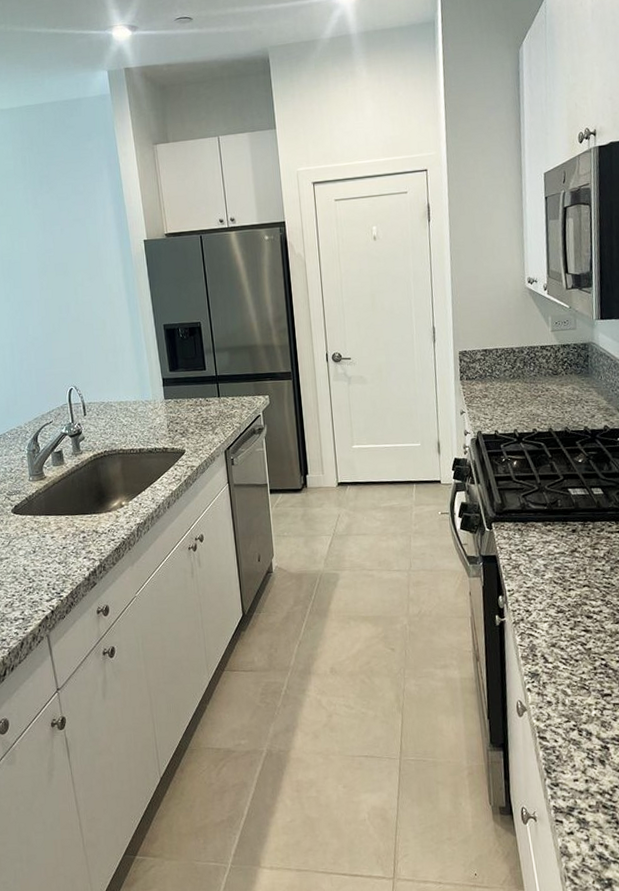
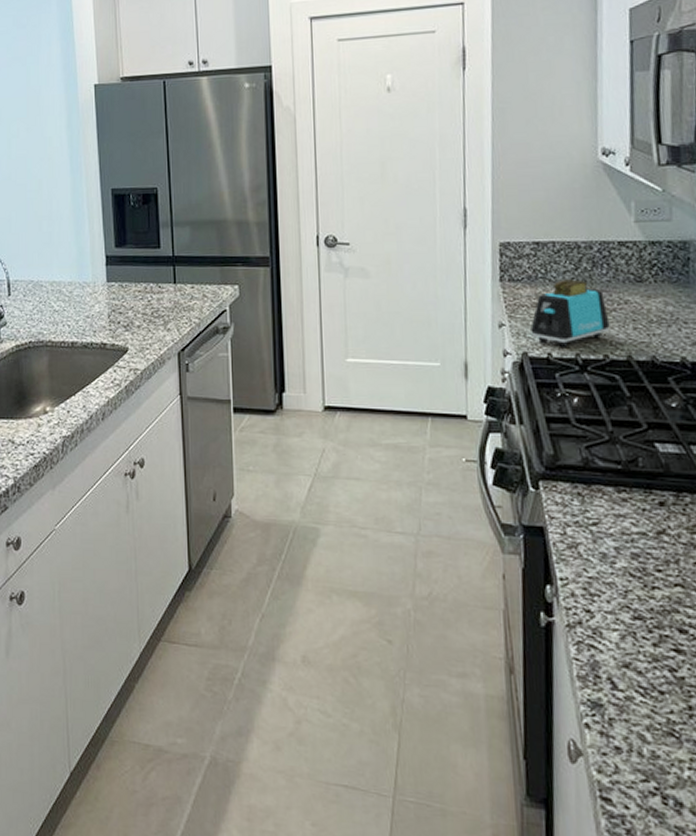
toaster: none [483,375,537,427] -> present [531,279,610,349]

